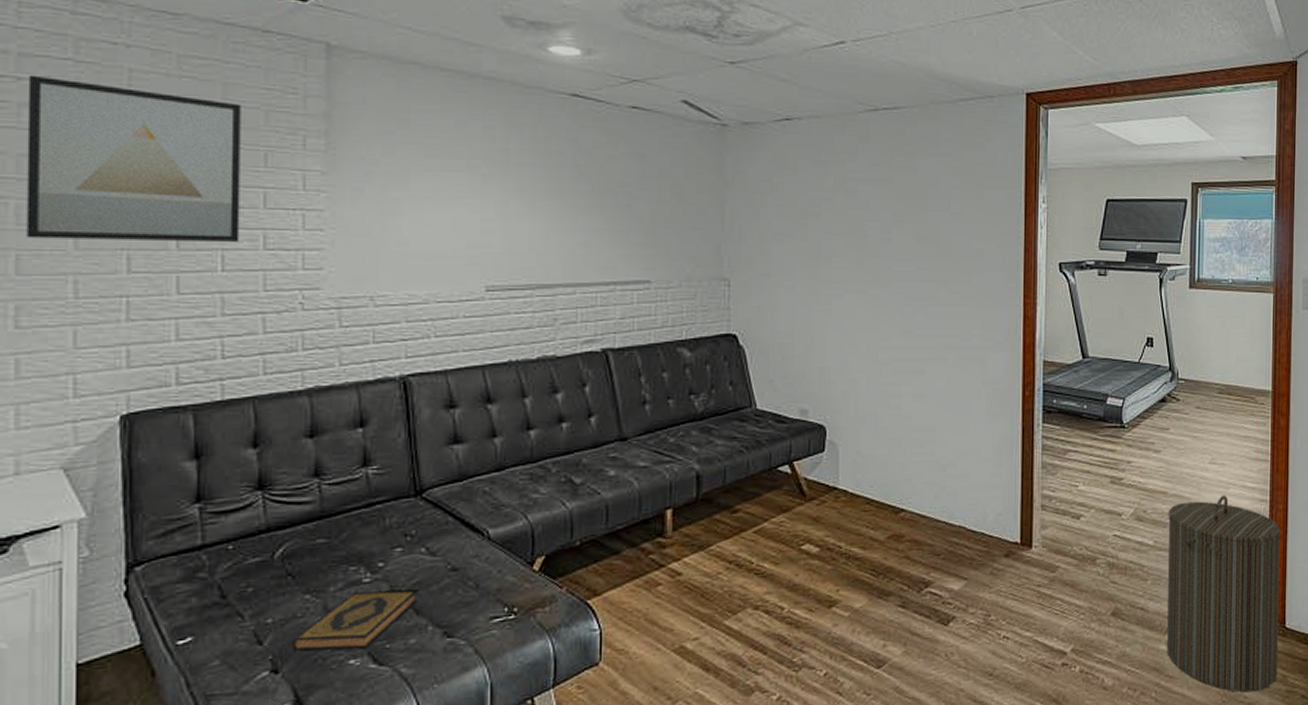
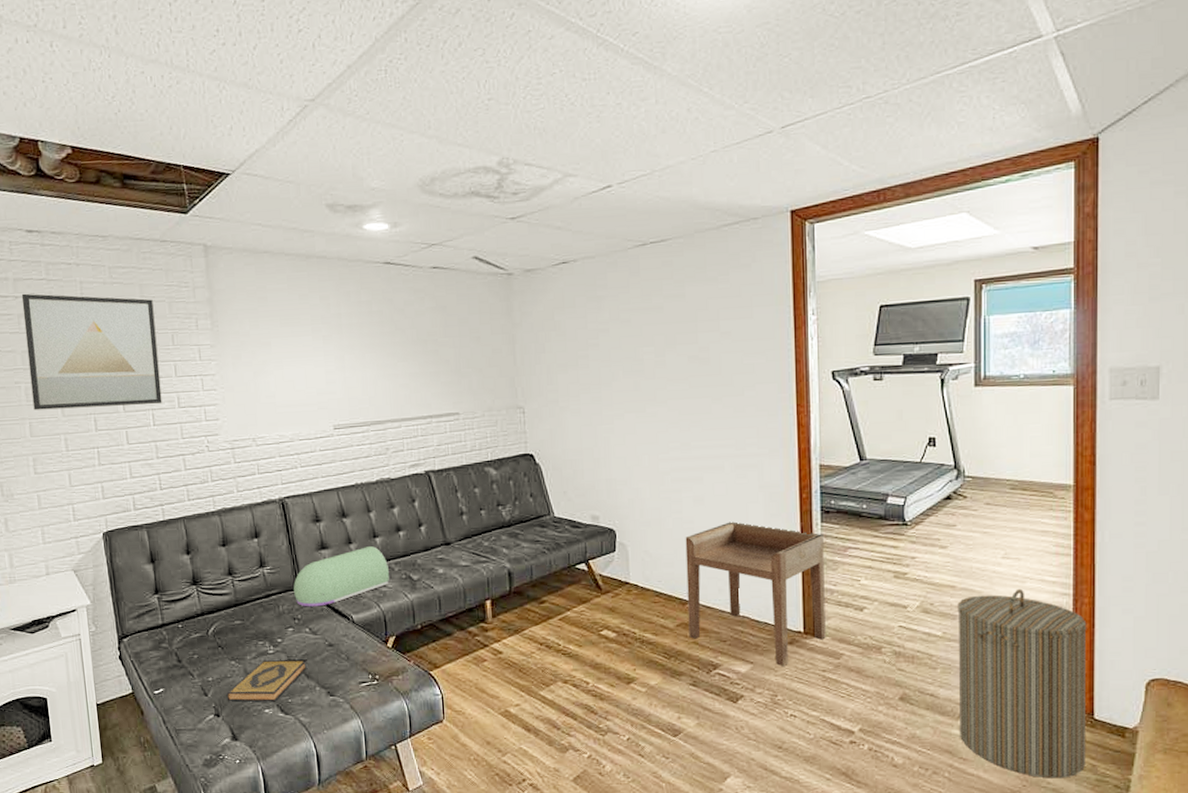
cushion: none [409,441,543,519] -> present [293,546,389,607]
side table: none [900,420,1044,583] -> present [685,521,826,667]

